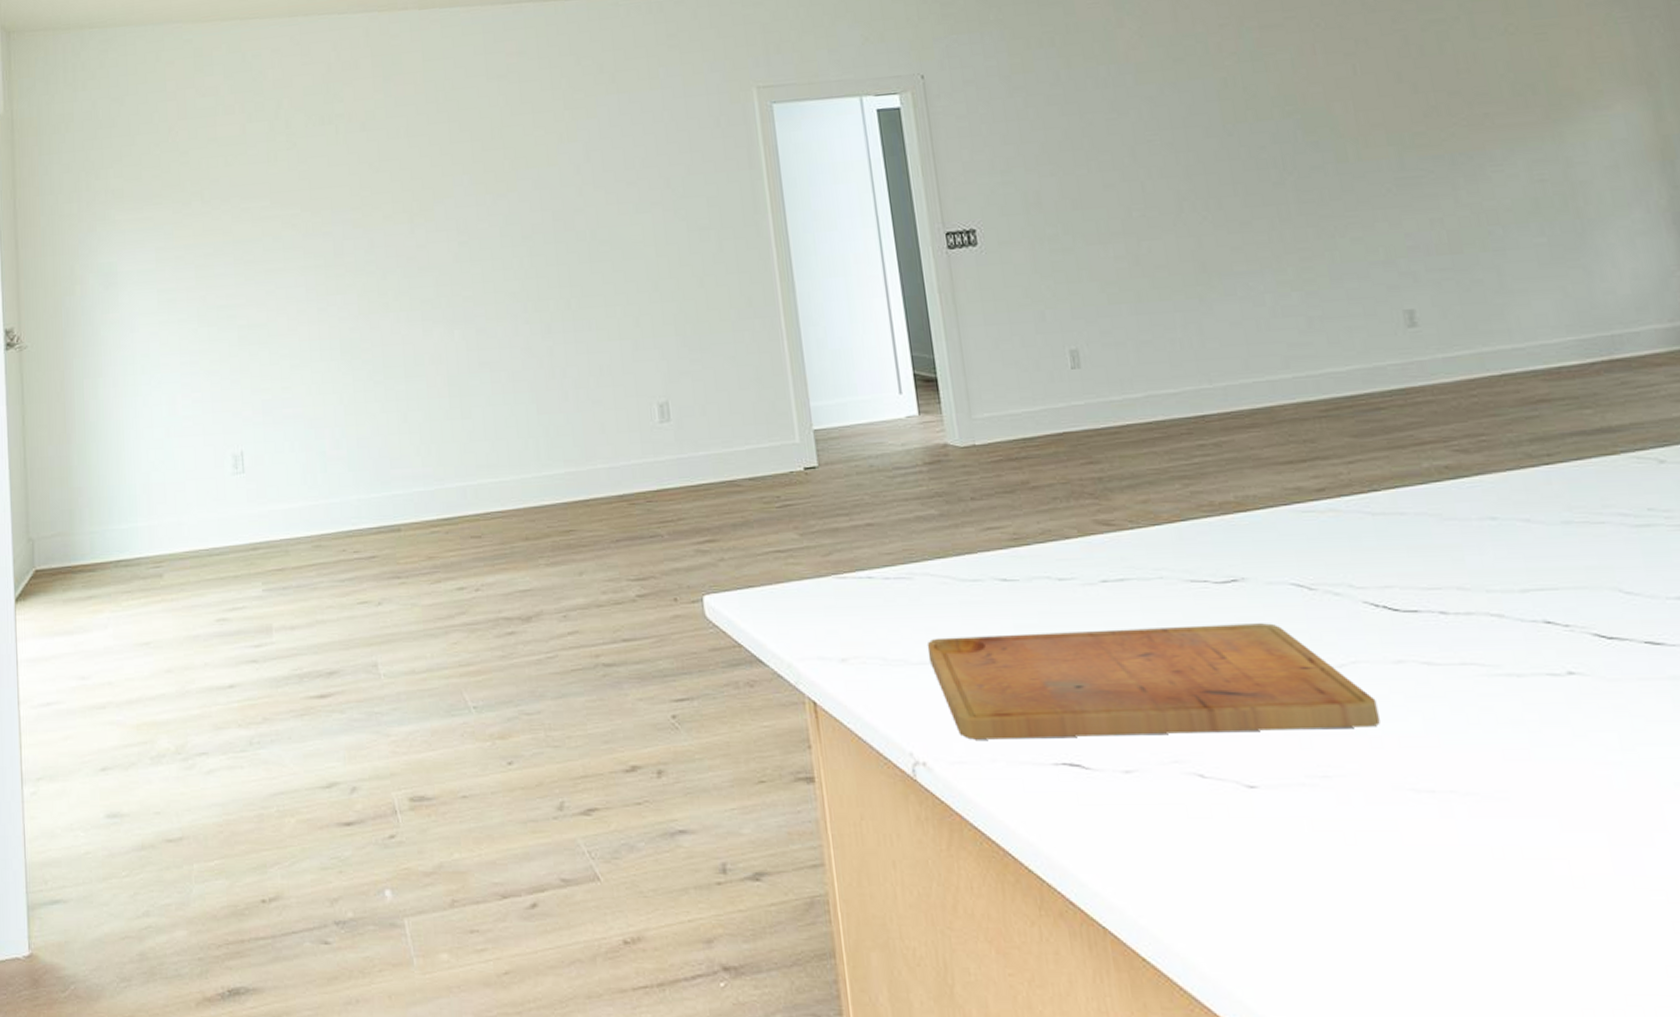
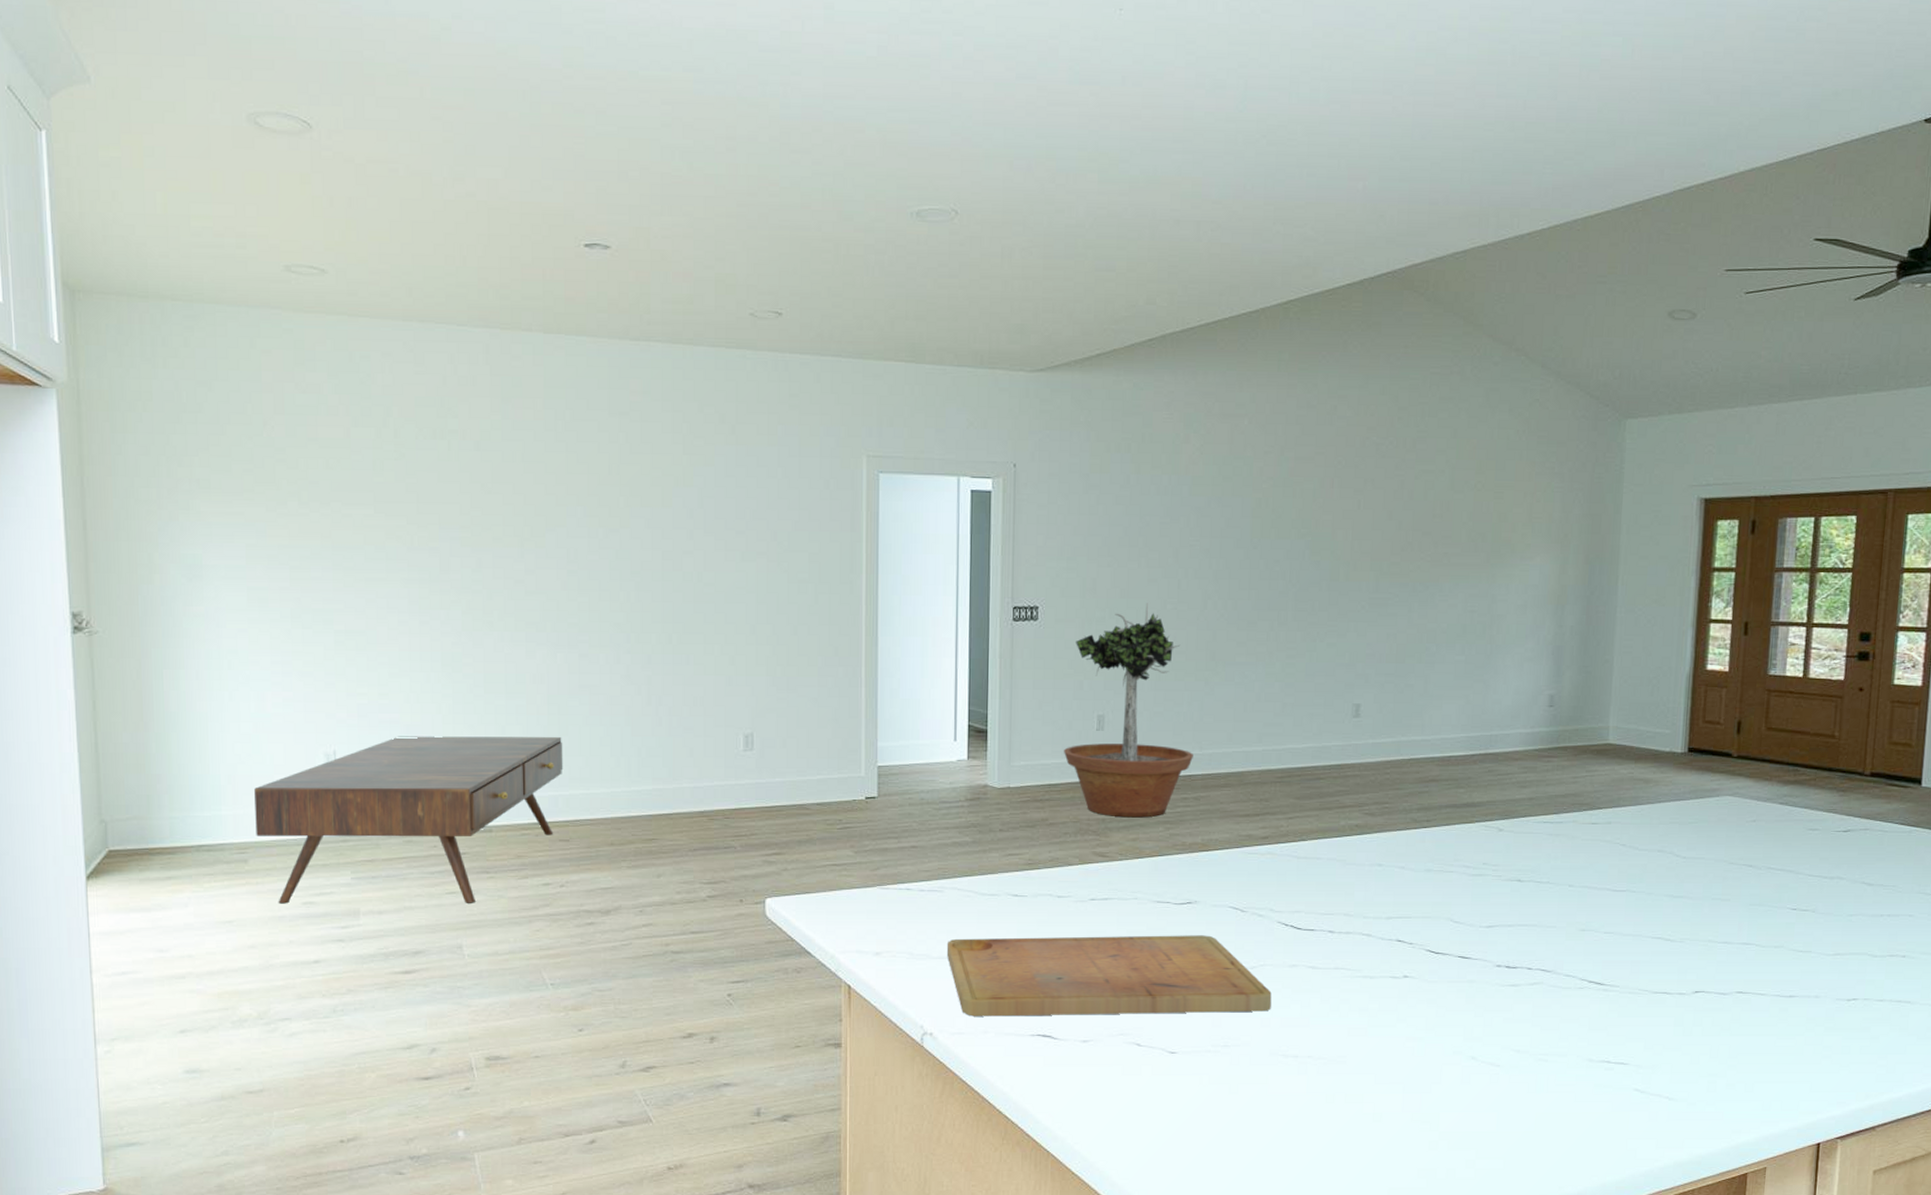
coffee table: none [167,420,469,622] -> present [254,736,564,904]
potted tree: none [1027,212,1203,474] -> present [1064,603,1193,818]

